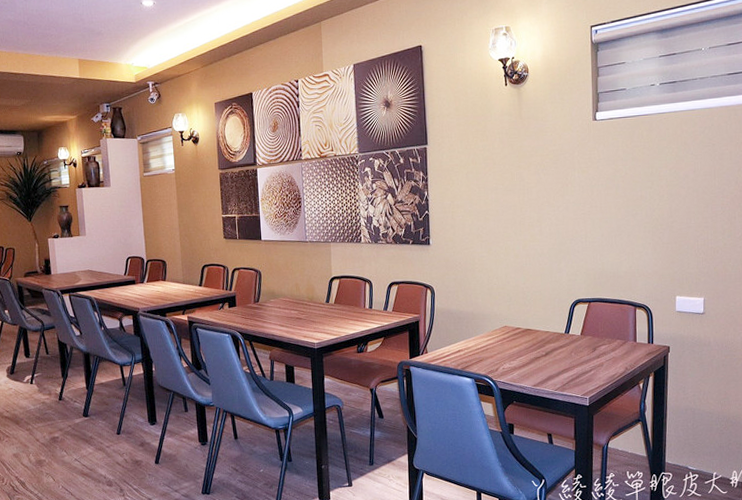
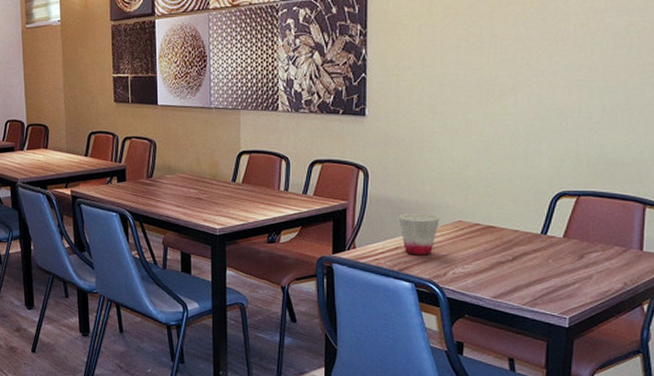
cup: none [459,321,491,356] -> present [398,212,440,256]

